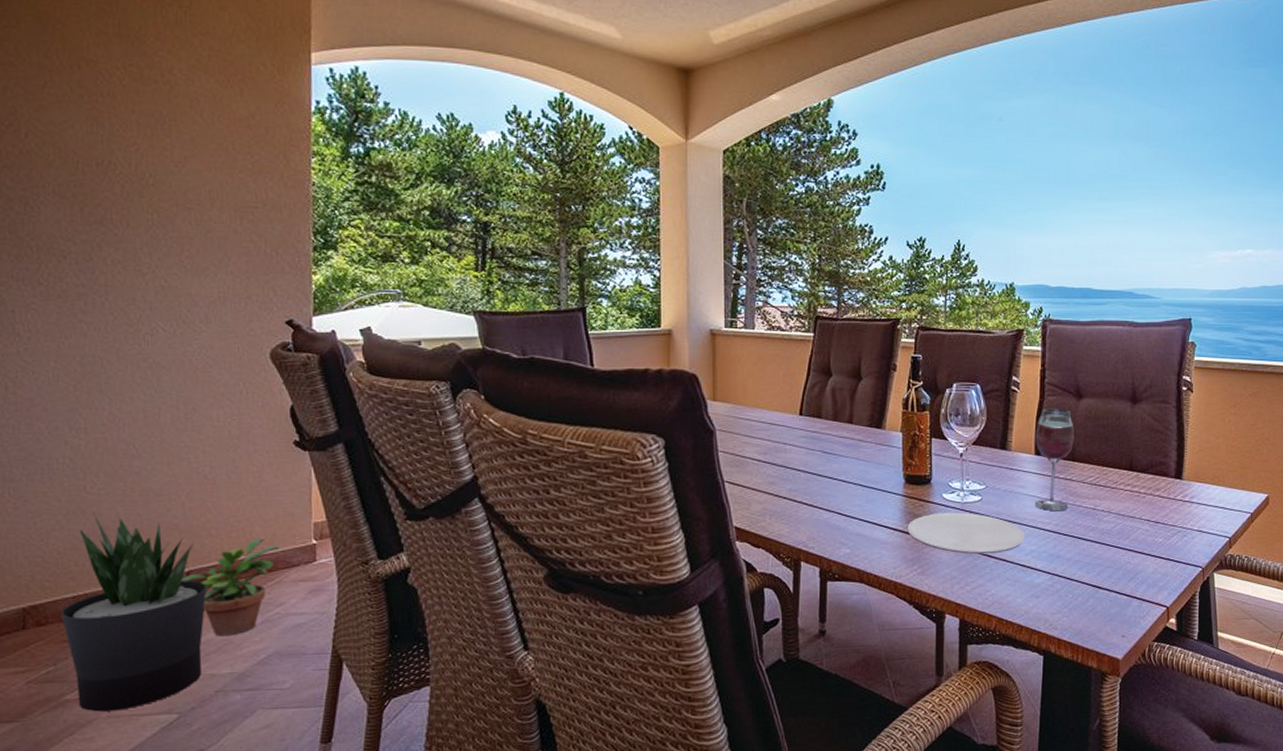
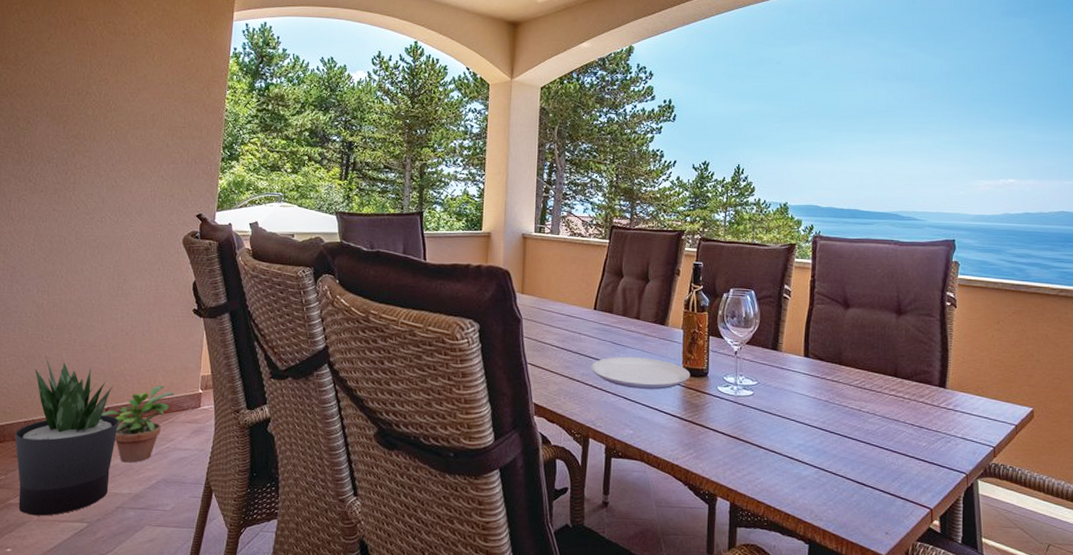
plate: none [799,466,912,502] -> present [591,356,691,390]
plate: present [907,512,1026,555] -> none [685,403,794,445]
wineglass: present [1035,408,1076,512] -> none [803,315,843,410]

